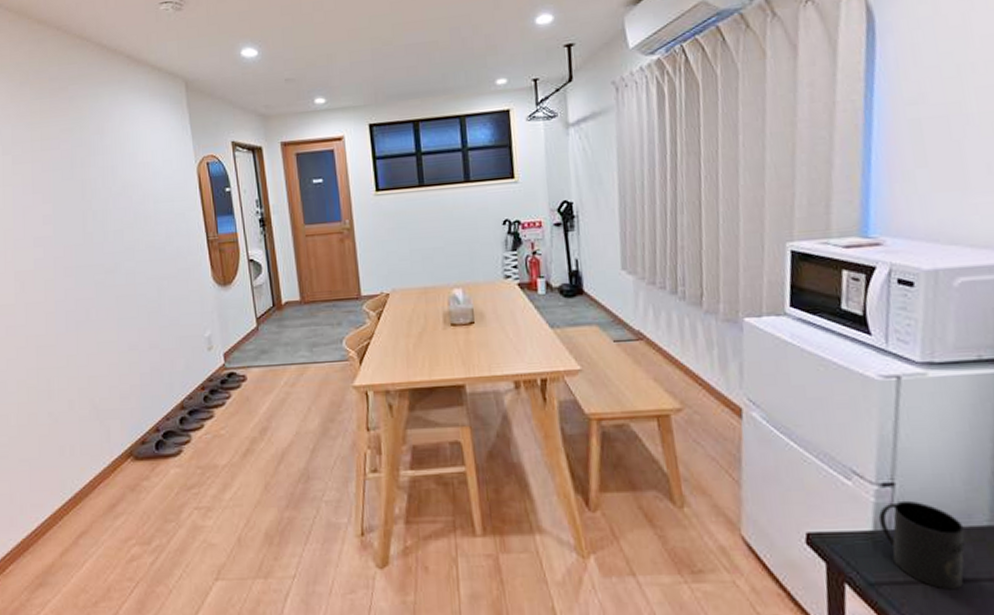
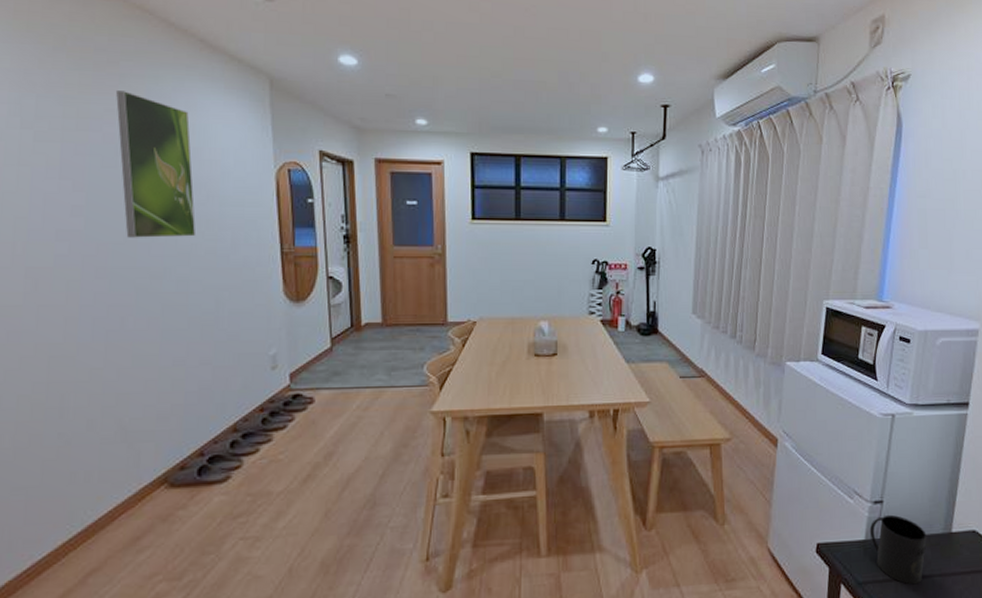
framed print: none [68,111,138,239] -> present [116,91,196,238]

